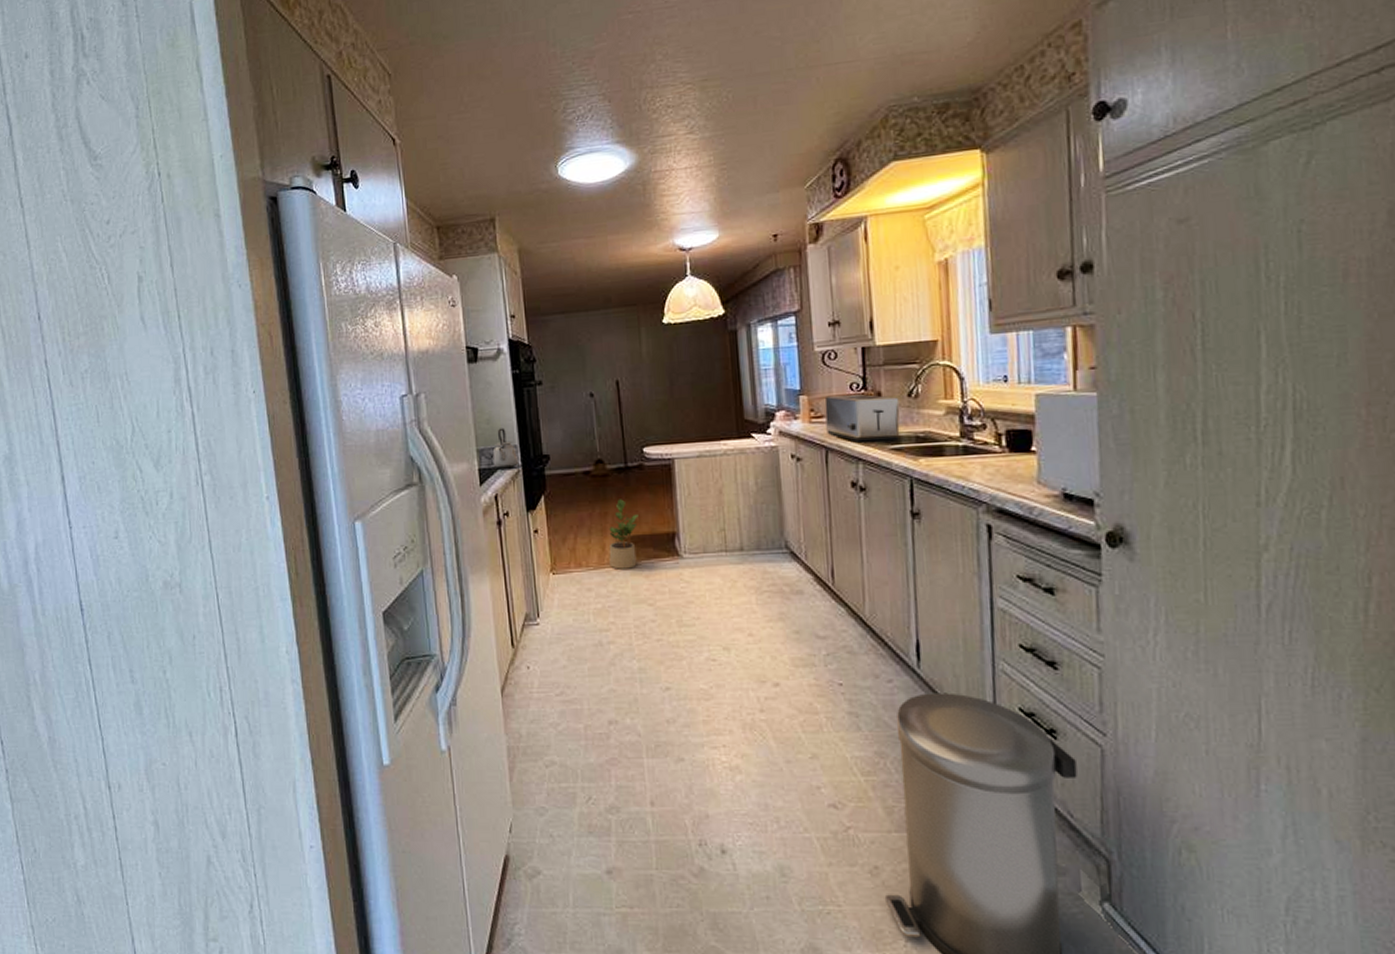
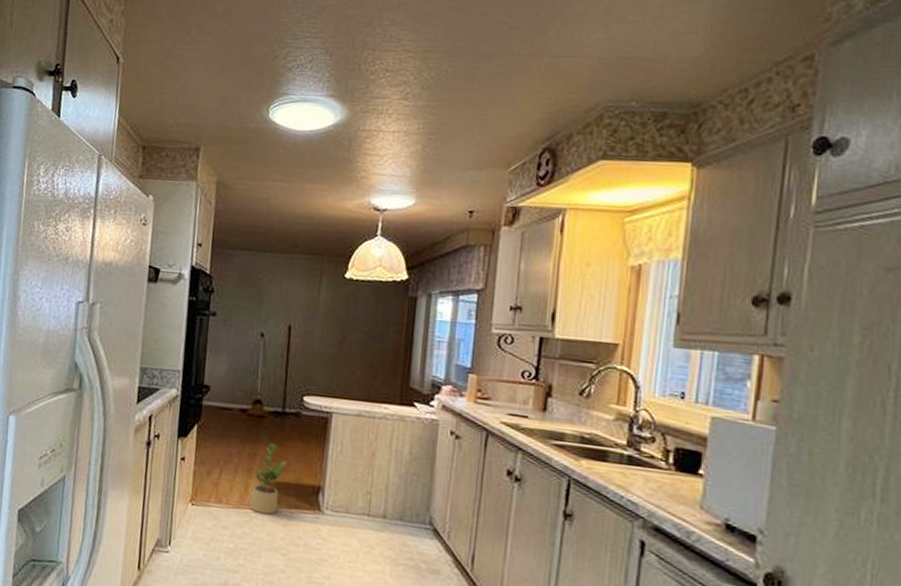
kettle: present [493,427,519,471] -> none [153,350,179,393]
toaster: present [824,394,900,442] -> none [490,379,570,437]

